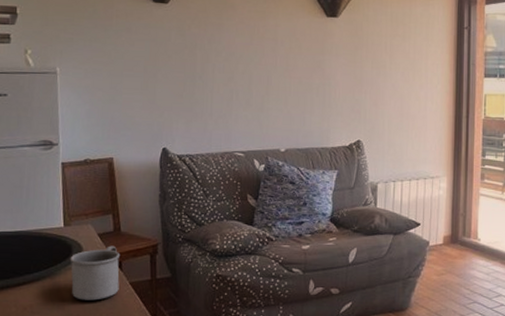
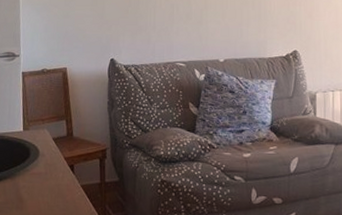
mug: present [70,245,121,301] -> none [28,149,73,202]

